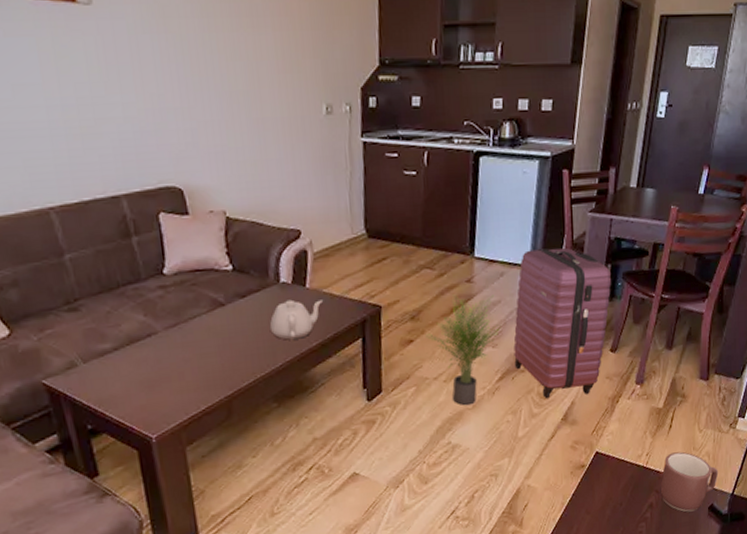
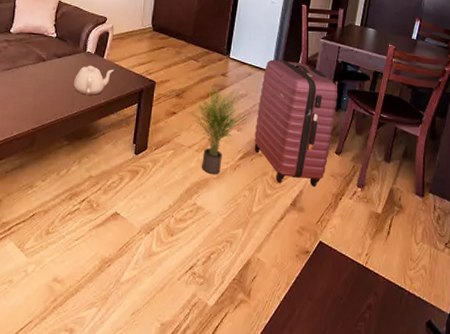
mug: present [660,451,719,512] -> none [378,259,436,323]

